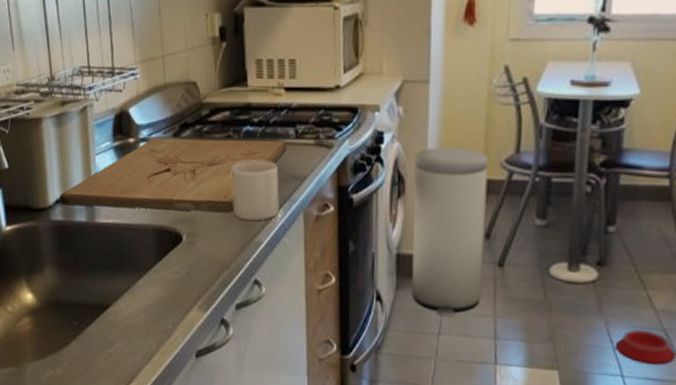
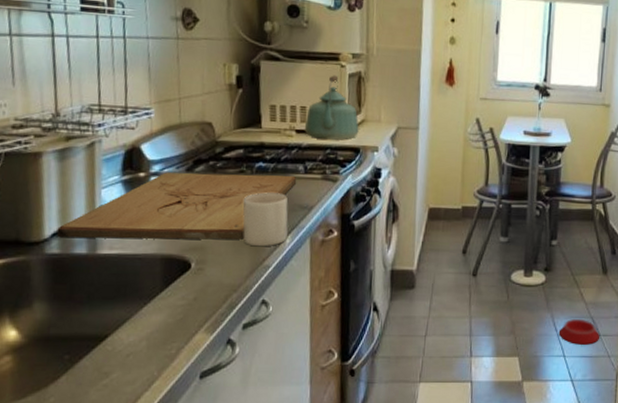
kettle: none [294,20,357,99] -> present [304,75,359,140]
pedal bin: present [411,147,489,317] -> none [403,181,465,321]

